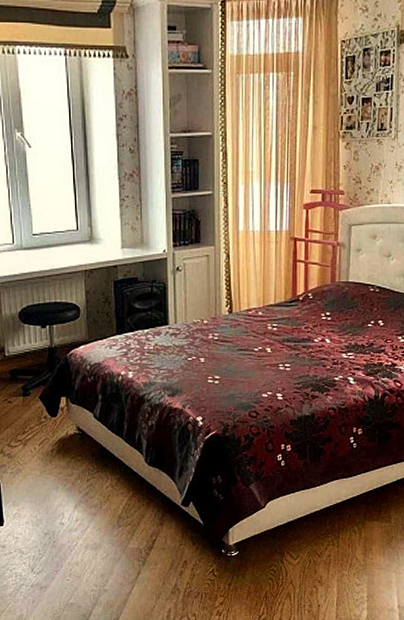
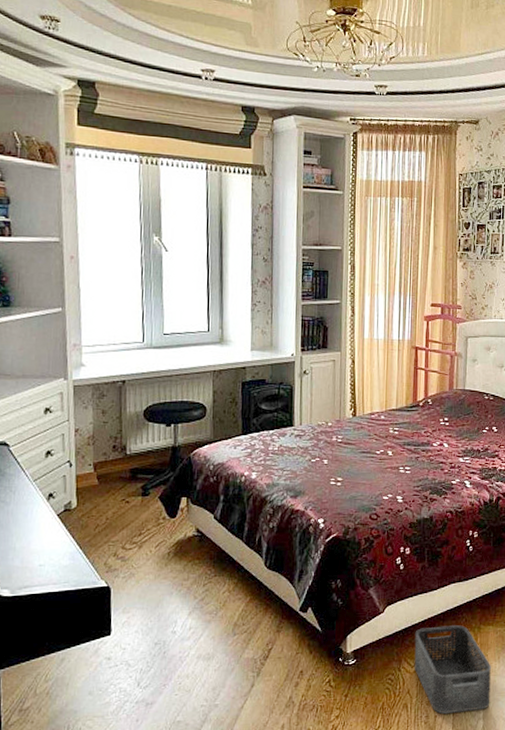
storage bin: none [296,520,376,604] -> present [414,625,491,715]

